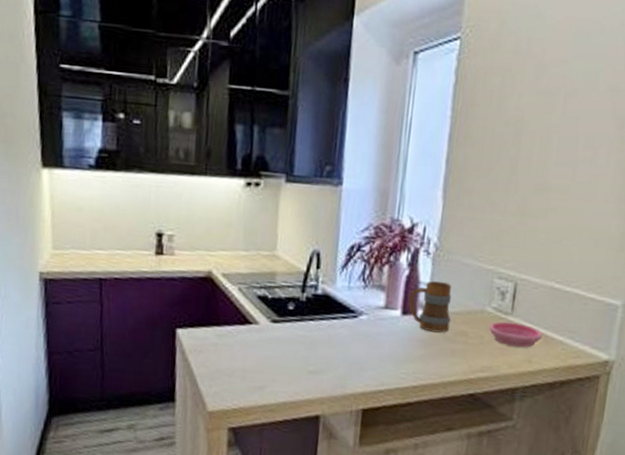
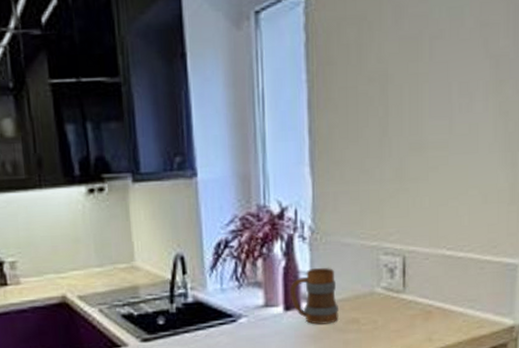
saucer: present [489,321,542,348] -> none [382,300,440,327]

